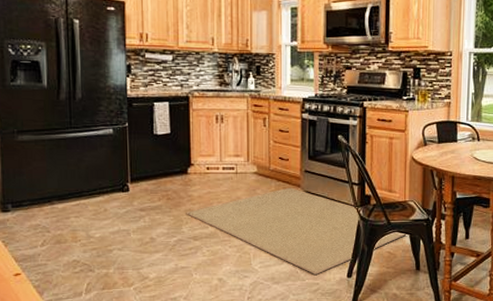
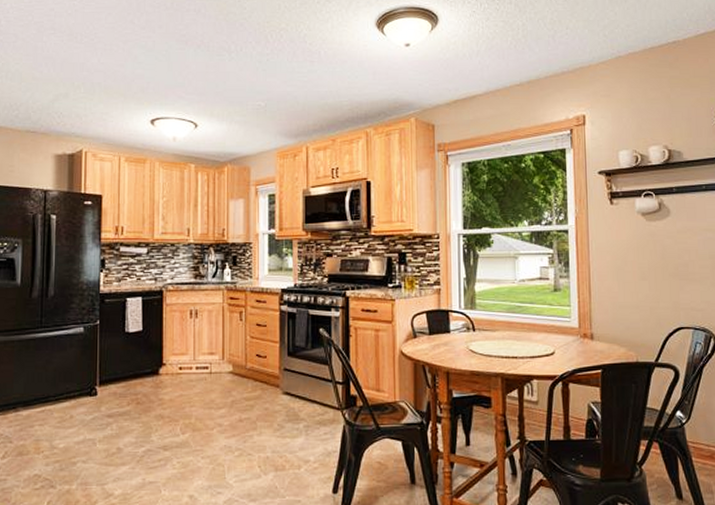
rug: present [186,187,407,276] -> none [156,388,399,491]

